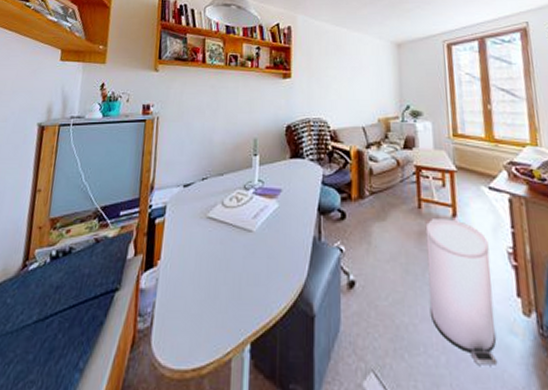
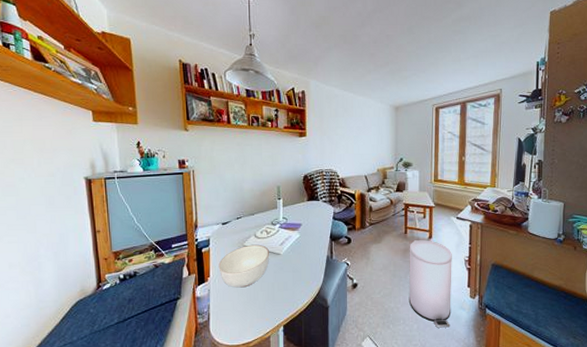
bowl: none [172,215,240,278] -> present [218,244,270,288]

